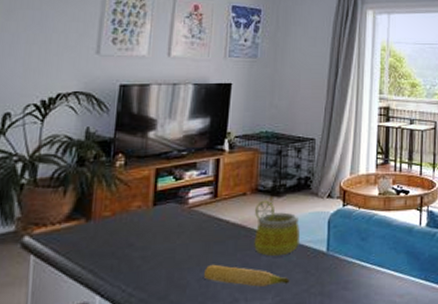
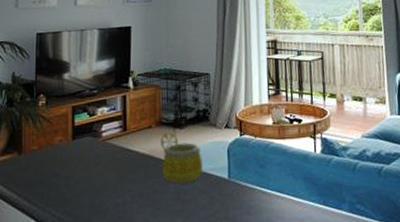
banana: present [204,264,290,287] -> none [121,191,197,212]

